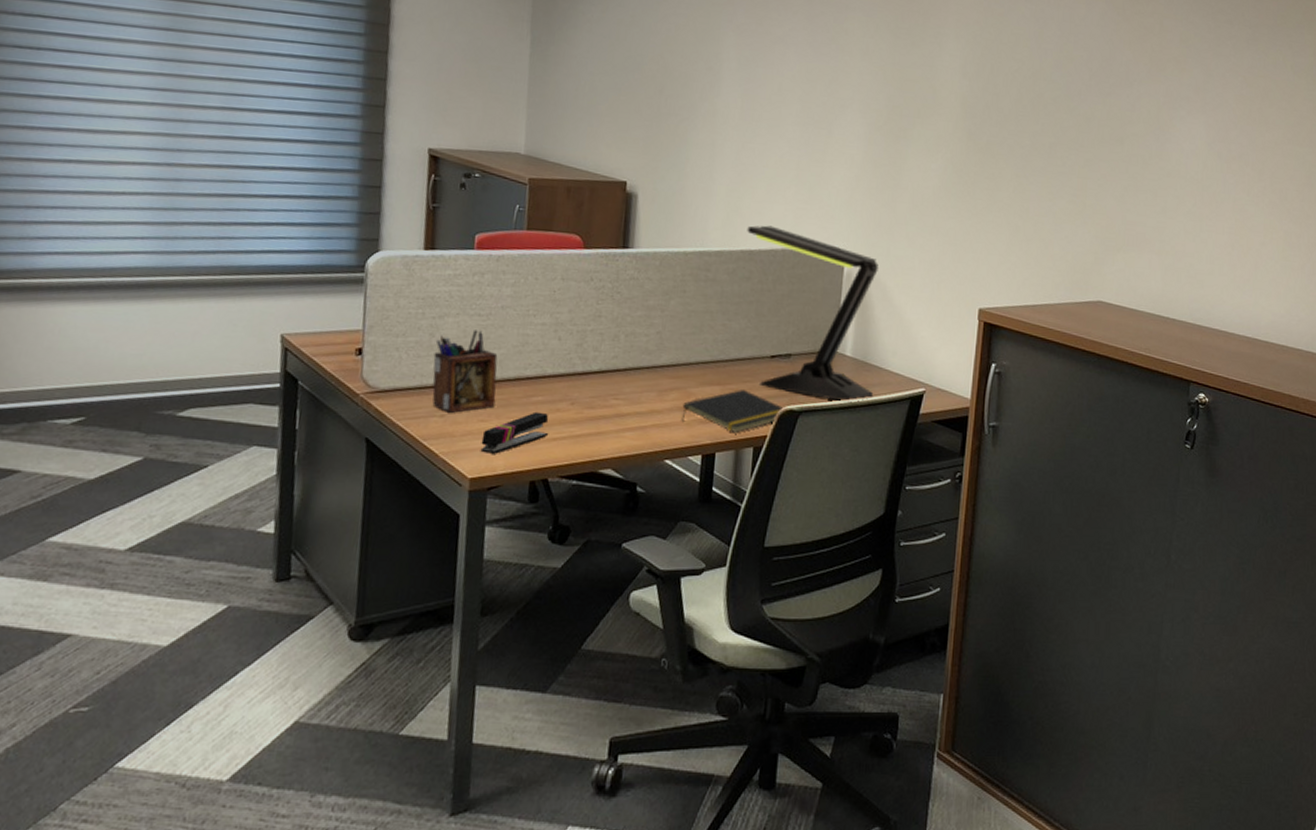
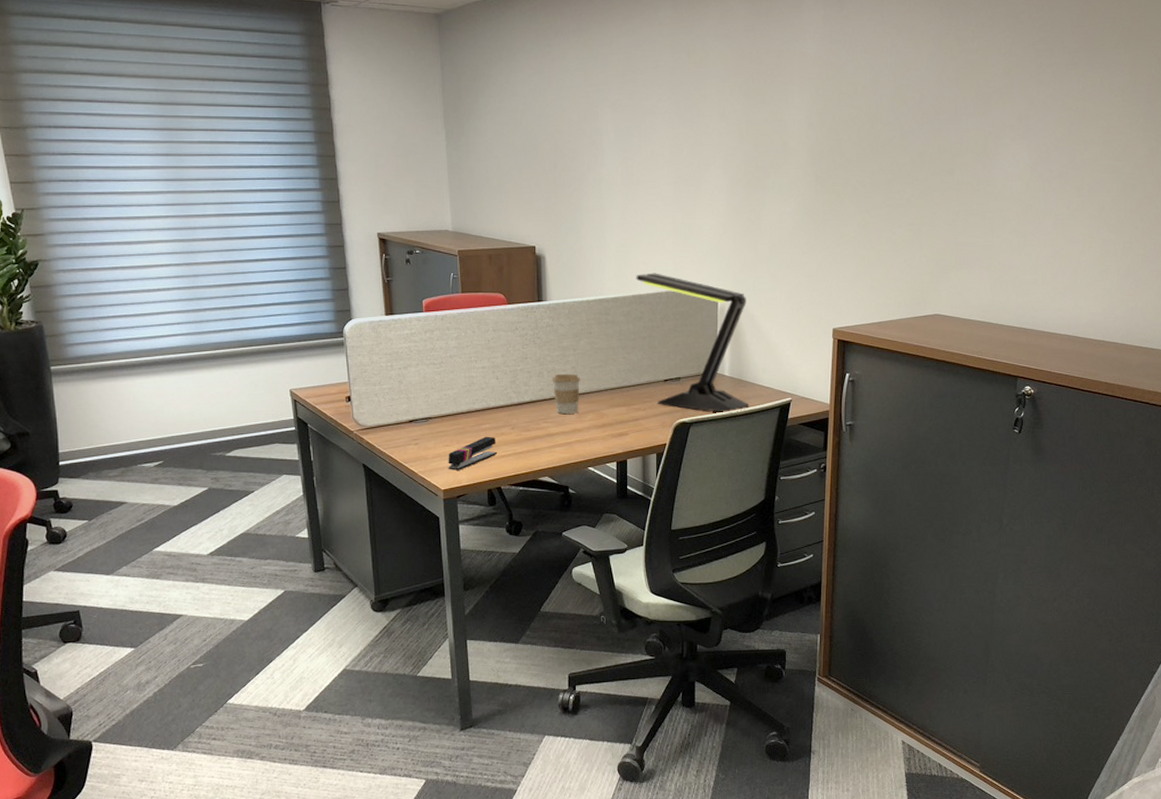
desk organizer: present [432,330,498,413] -> none [404,376,455,441]
coffee cup: none [629,338,667,390] -> present [552,374,581,414]
notepad: present [681,390,786,432] -> none [598,409,679,443]

